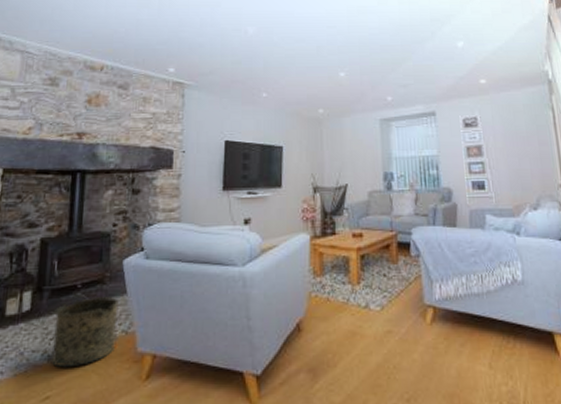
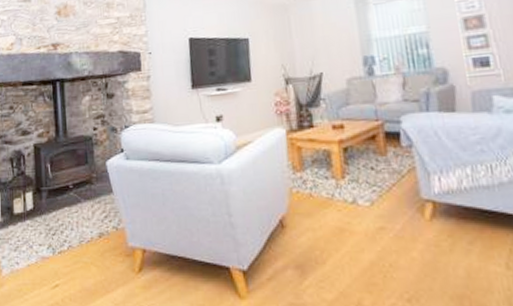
bucket: present [52,297,119,368] -> none [52,196,108,260]

